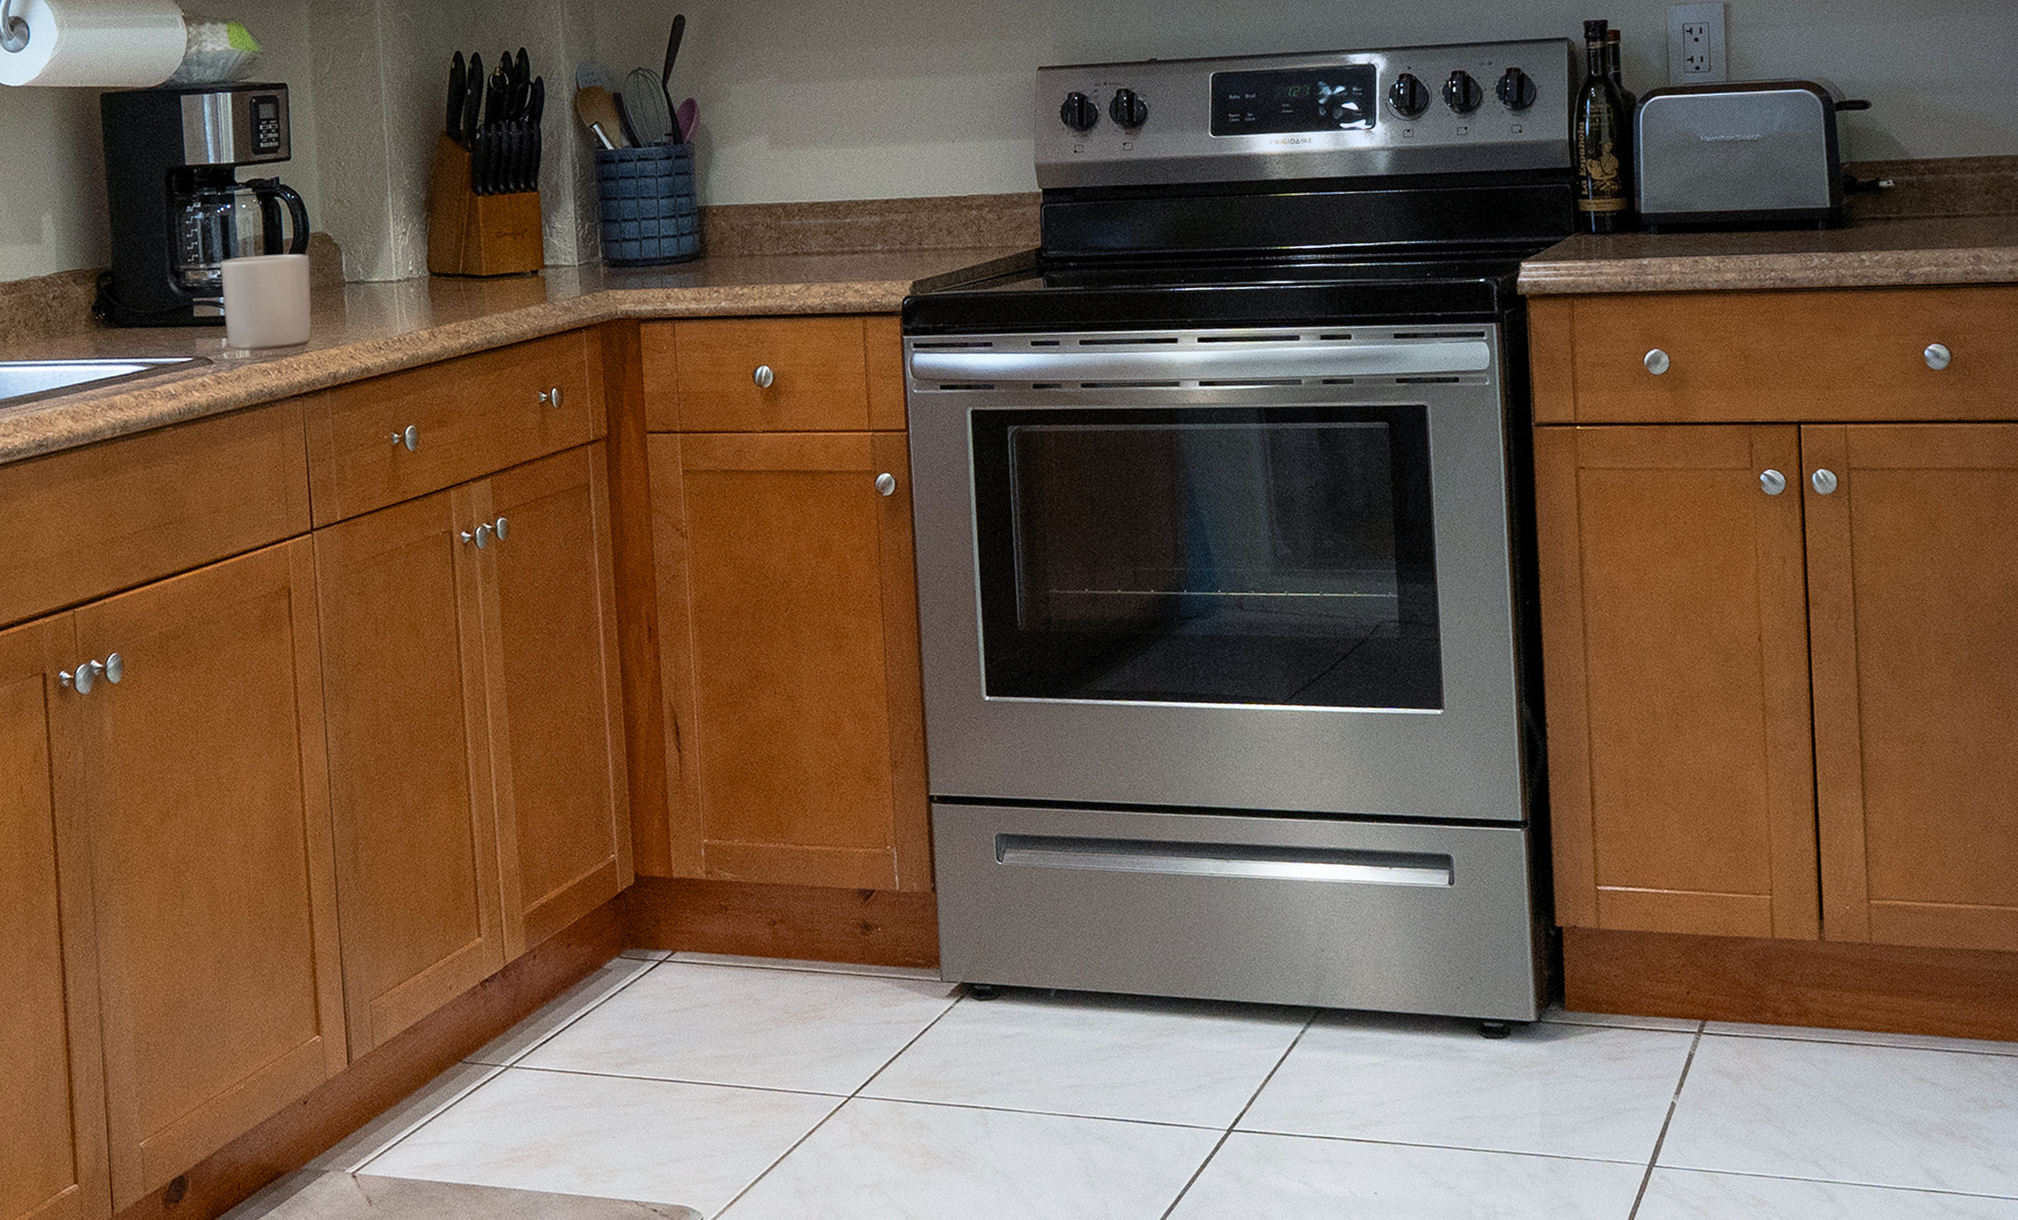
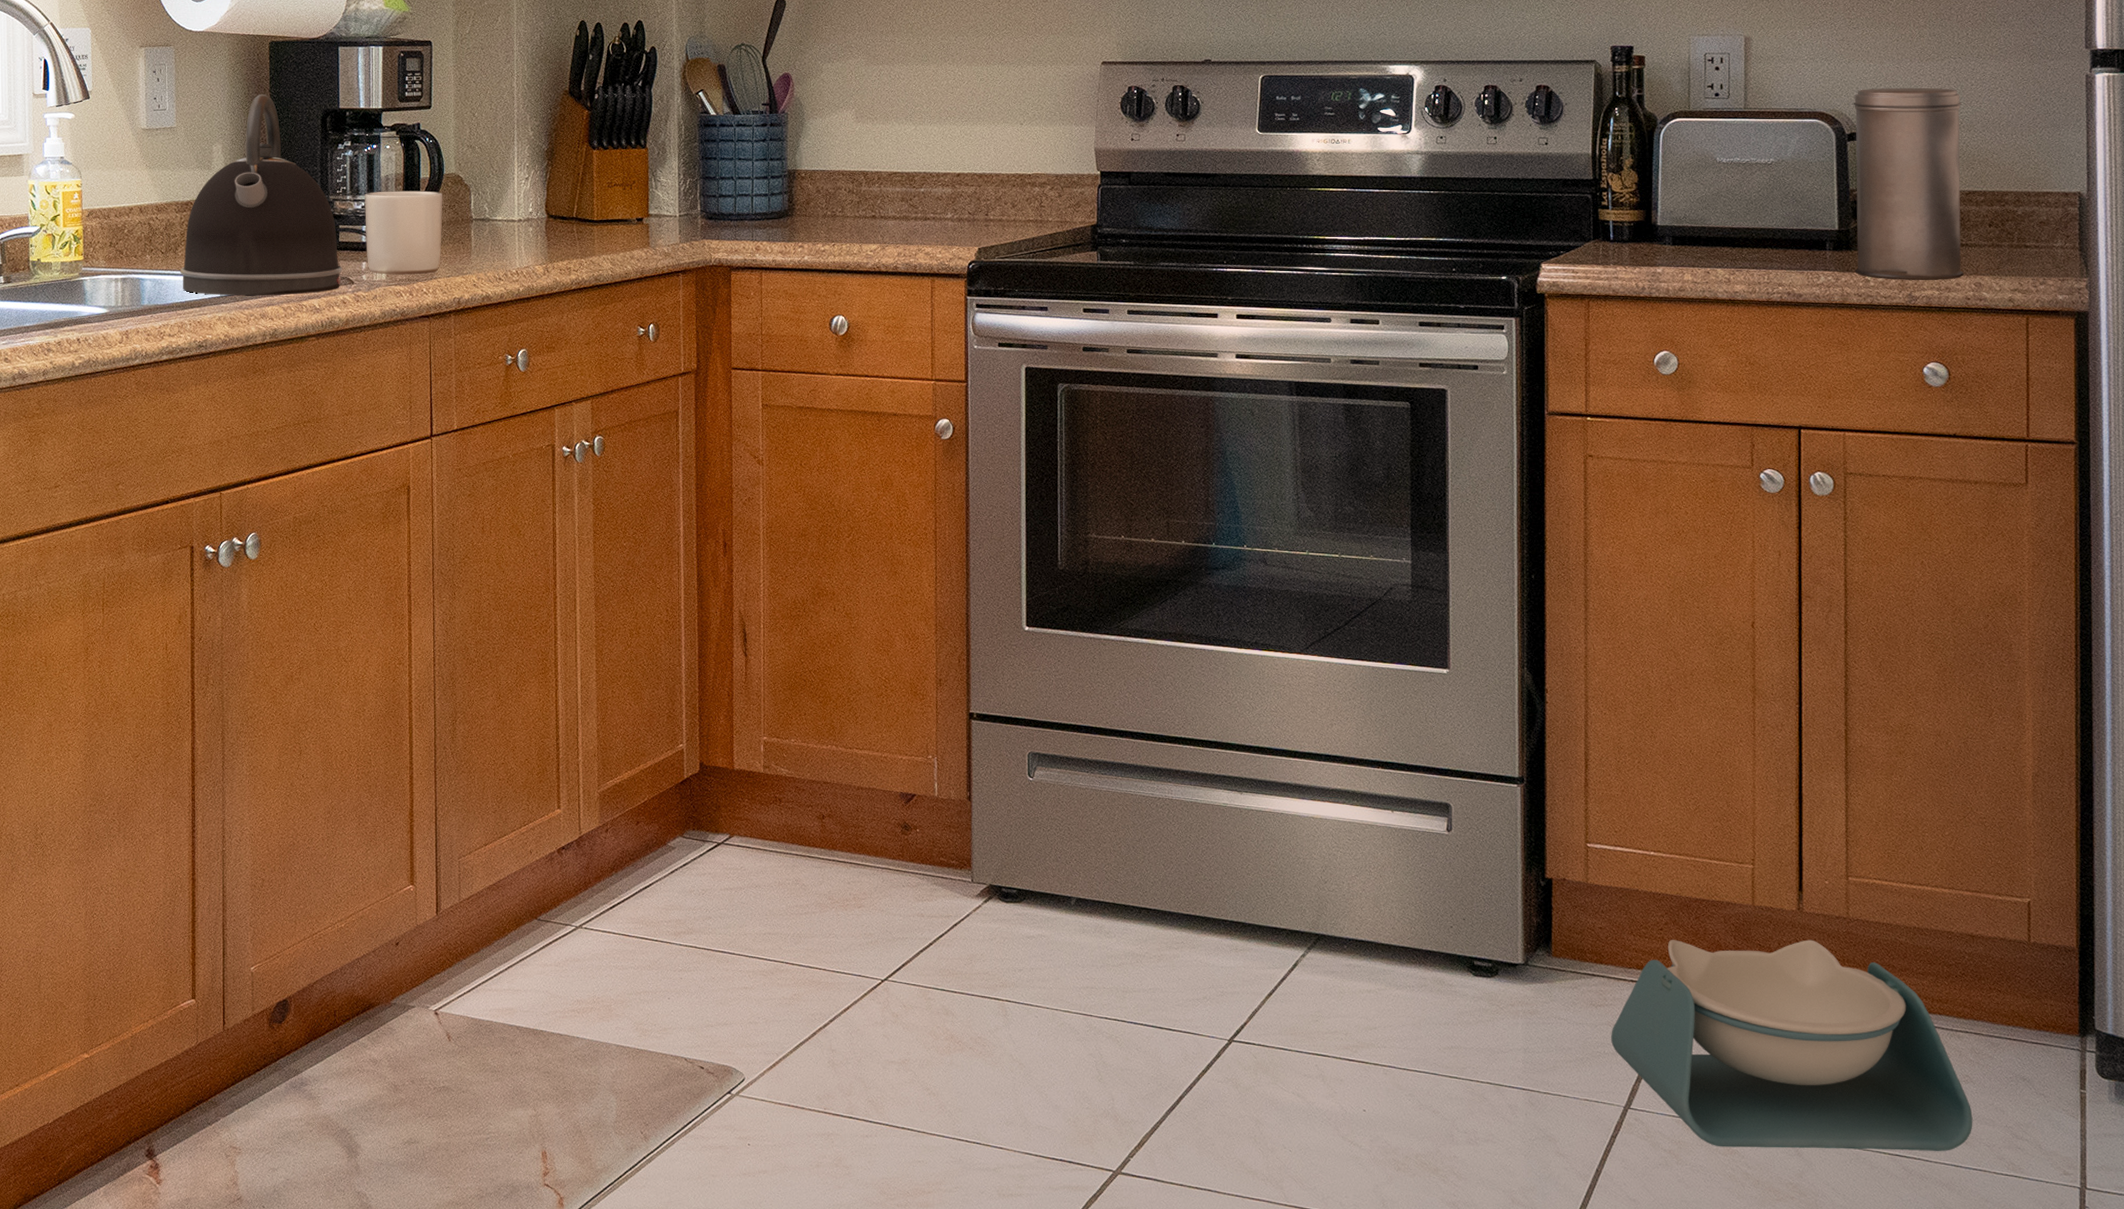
kettle: none [11,153,200,386] -> present [179,93,343,296]
pet bowl: none [1631,970,2009,1199] -> present [1611,939,1973,1151]
canister: none [1839,48,1962,258] -> present [1853,87,1964,281]

